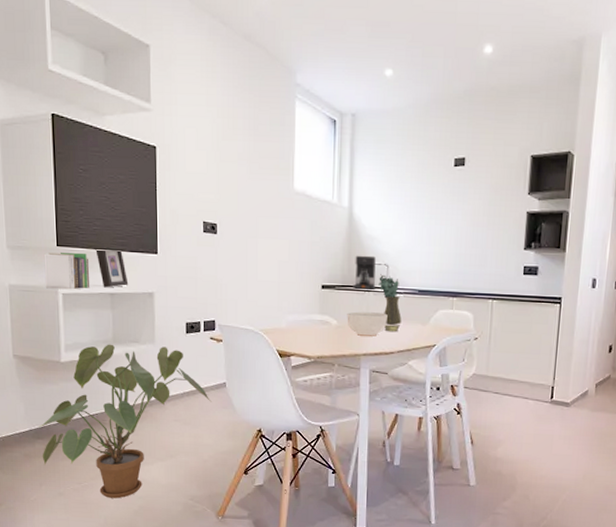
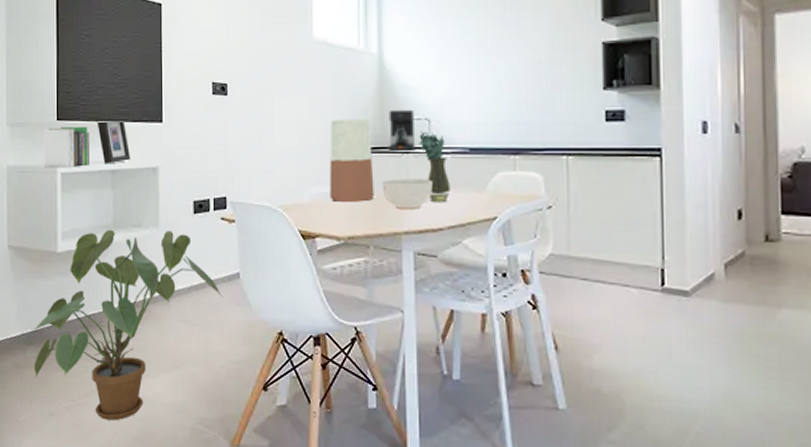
vase: none [304,260,341,329] -> present [329,119,374,202]

